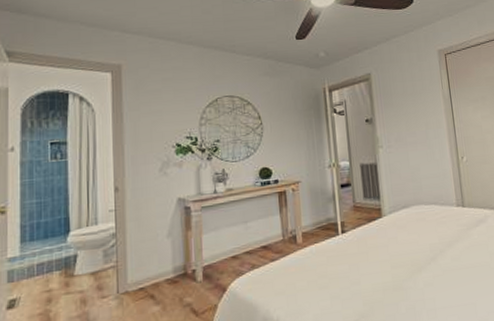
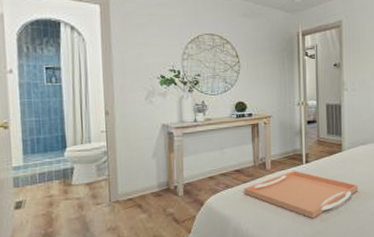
serving tray: none [273,243,404,300] -> present [244,171,358,219]

